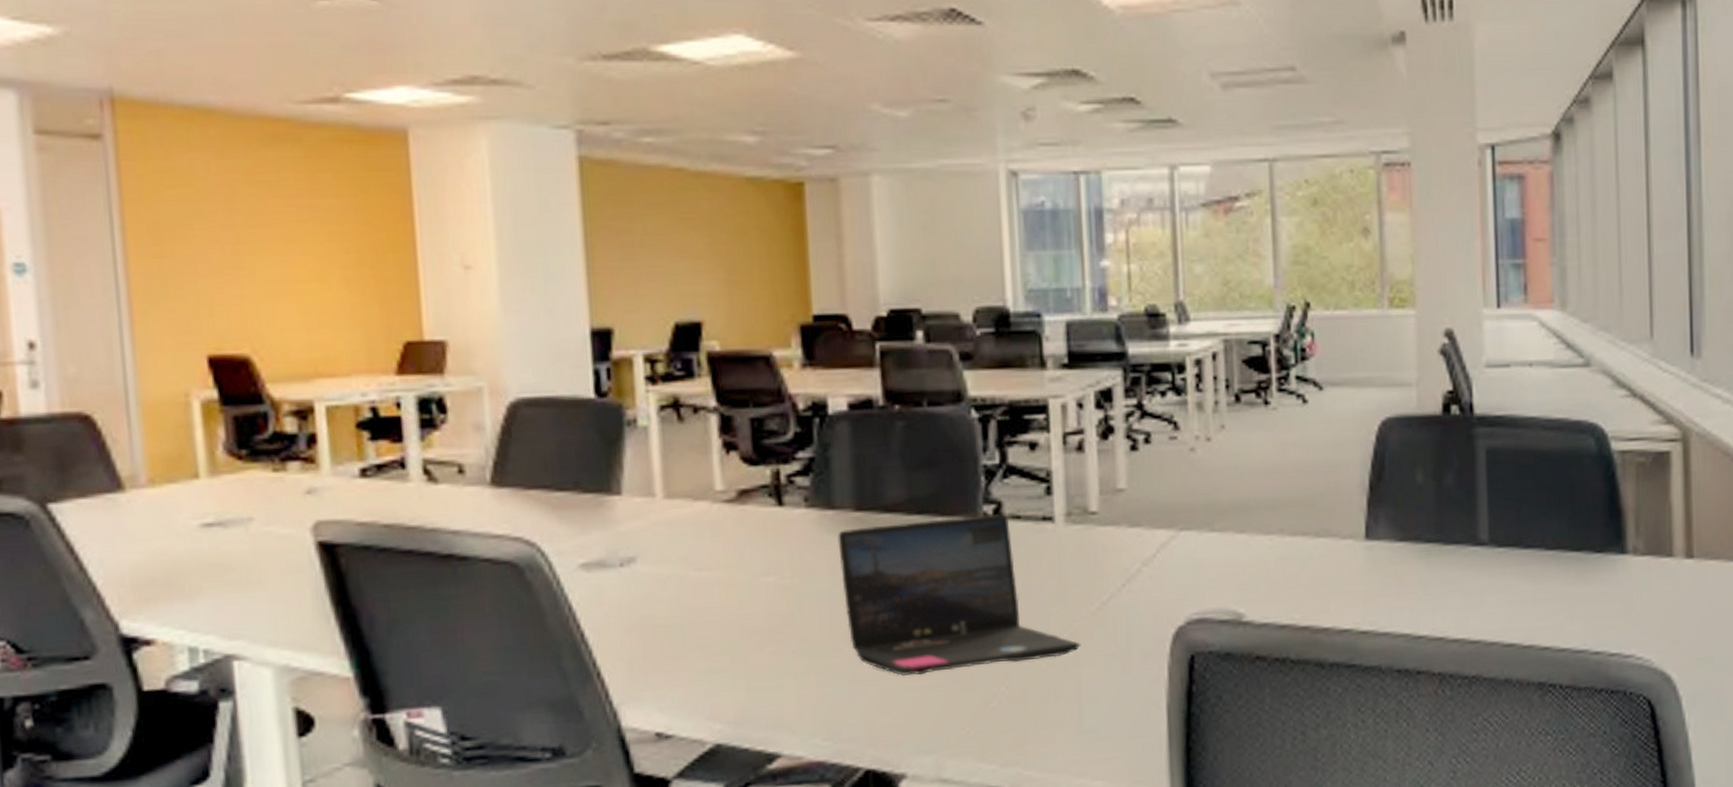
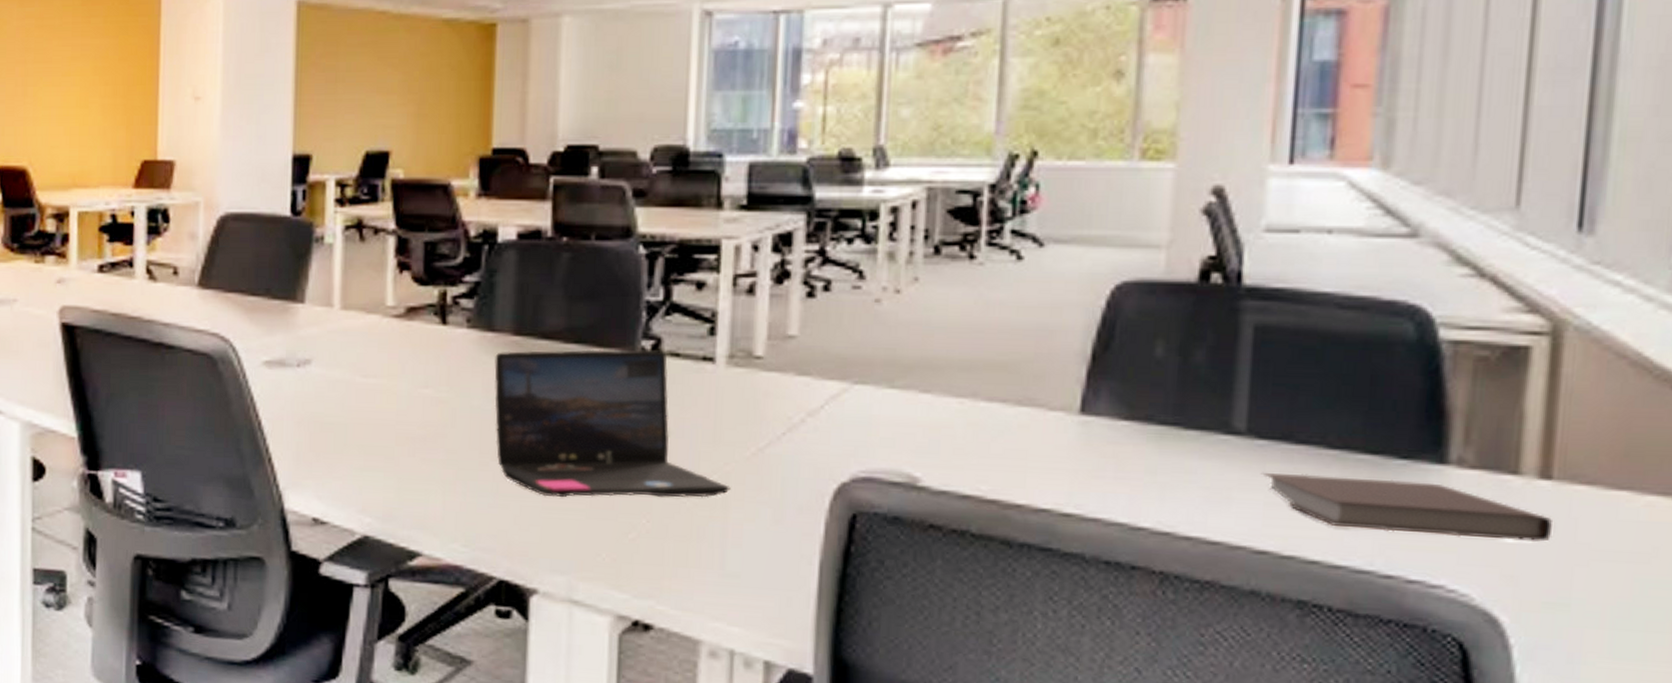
notebook: none [1502,570,1697,616] -> present [1260,472,1552,542]

